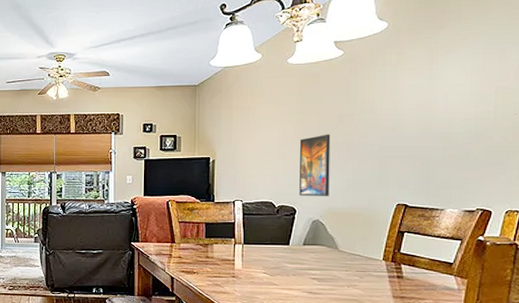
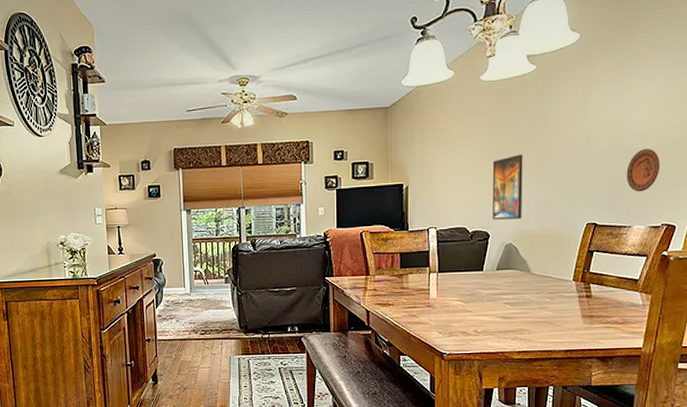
decorative plate: none [437,134,474,176] -> present [626,149,661,192]

